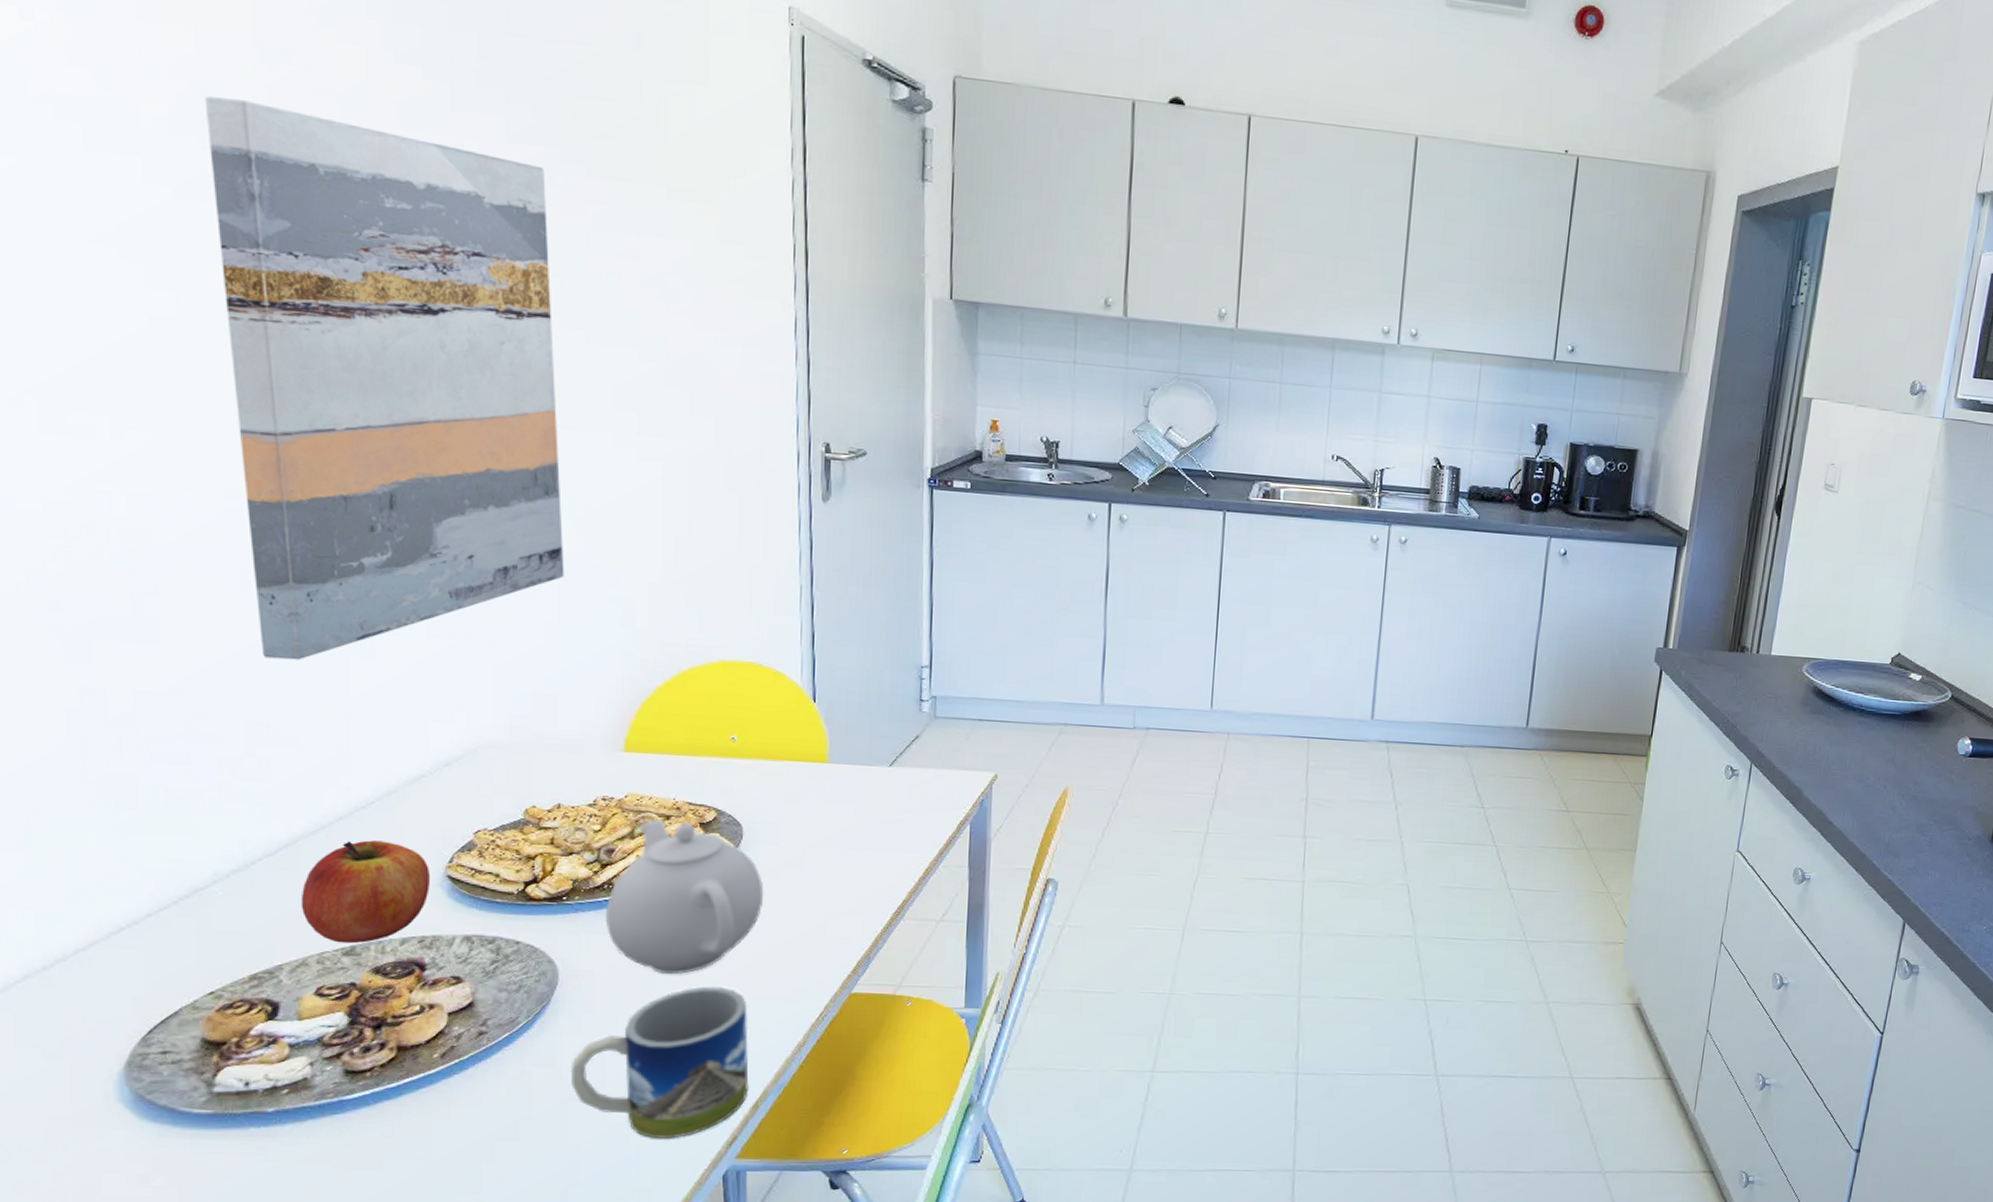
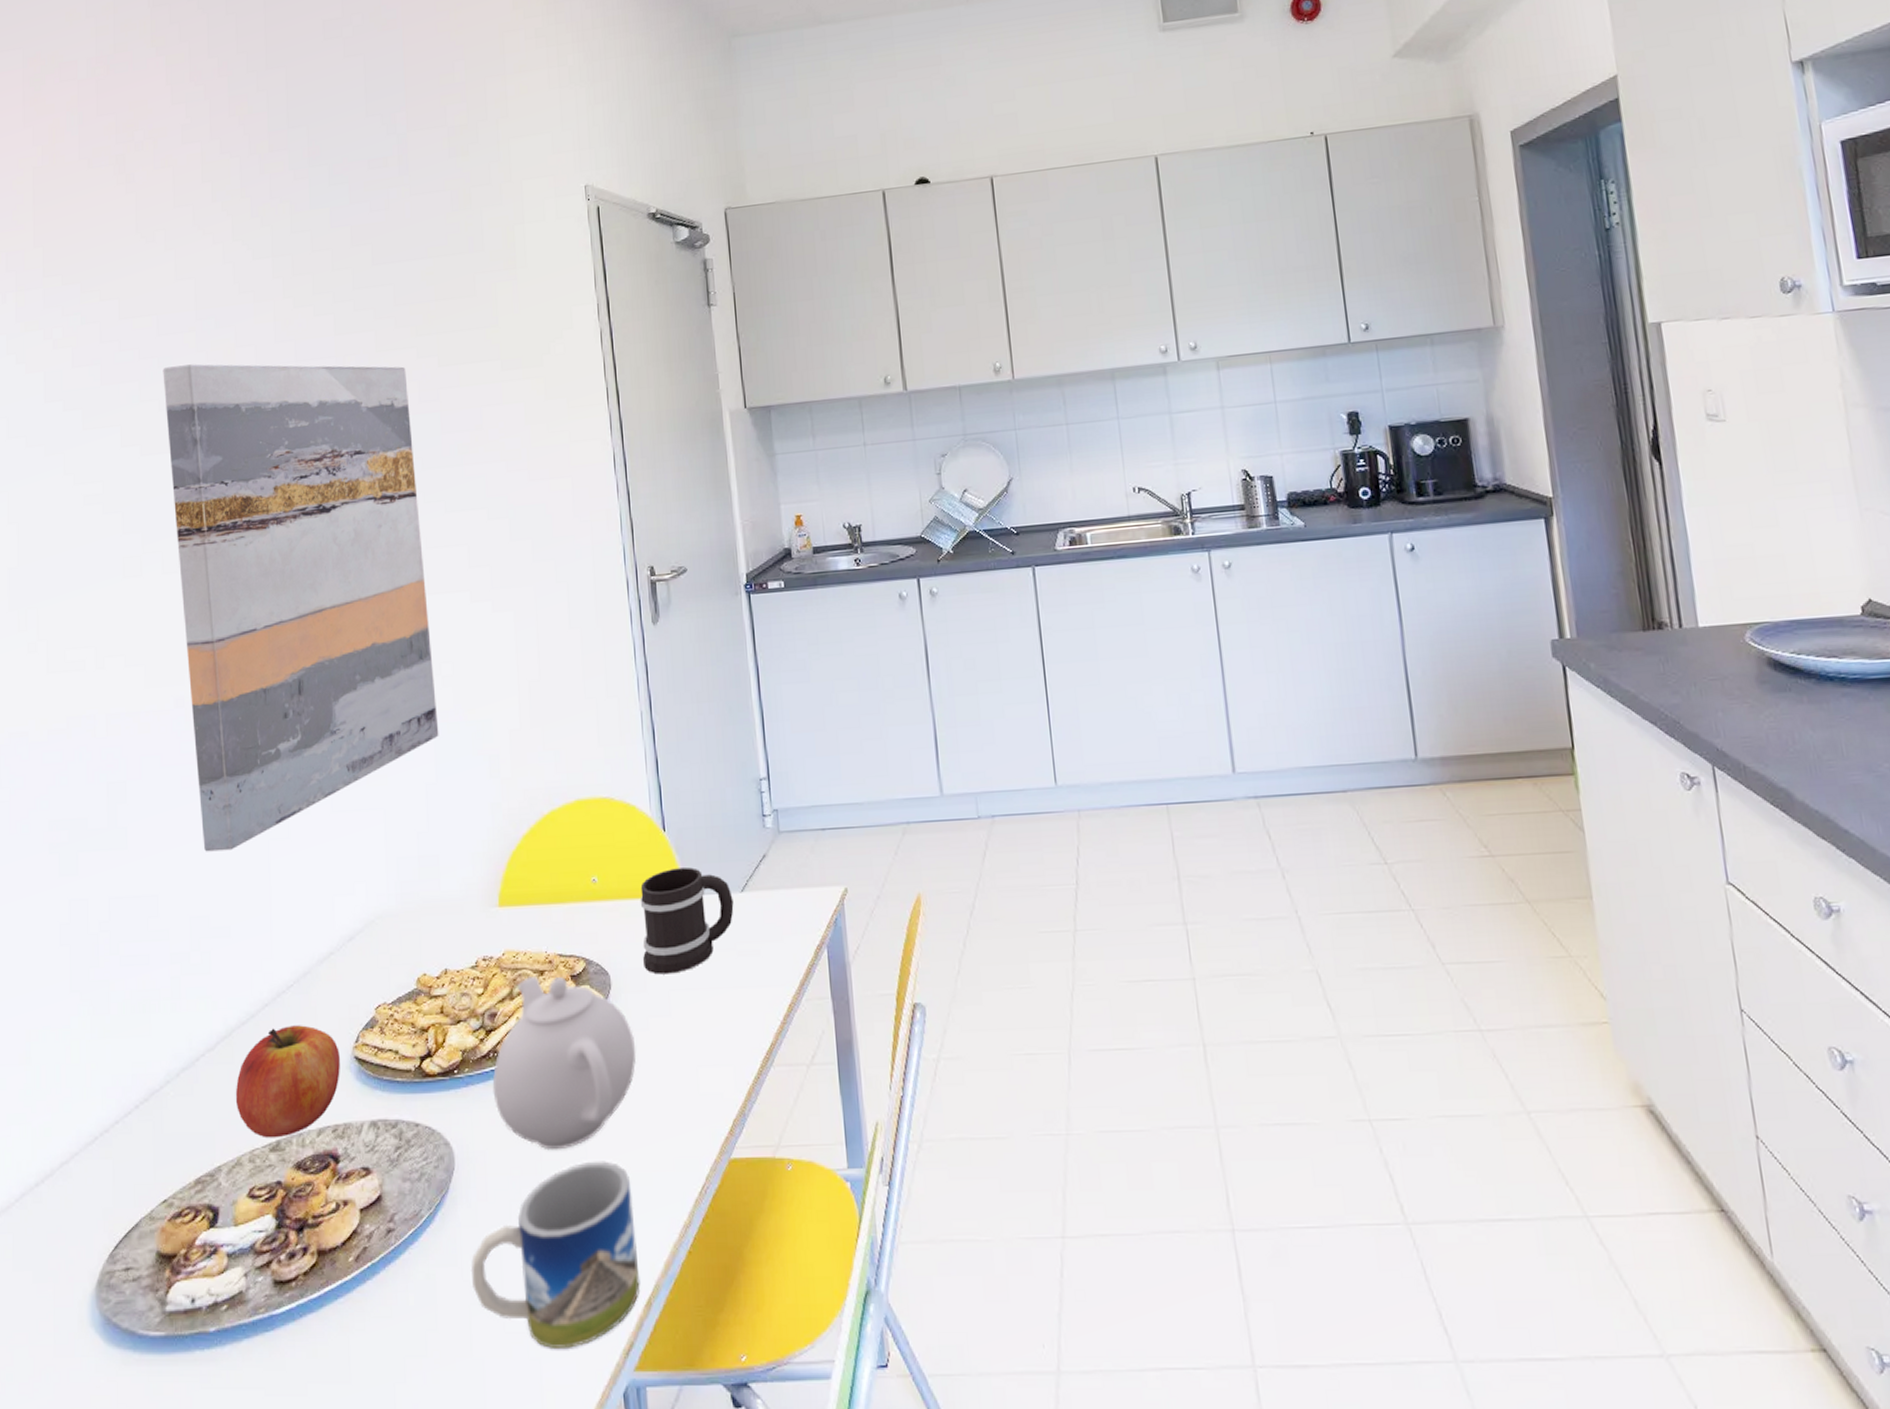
mug: none [780,737,881,832] -> present [640,867,734,975]

